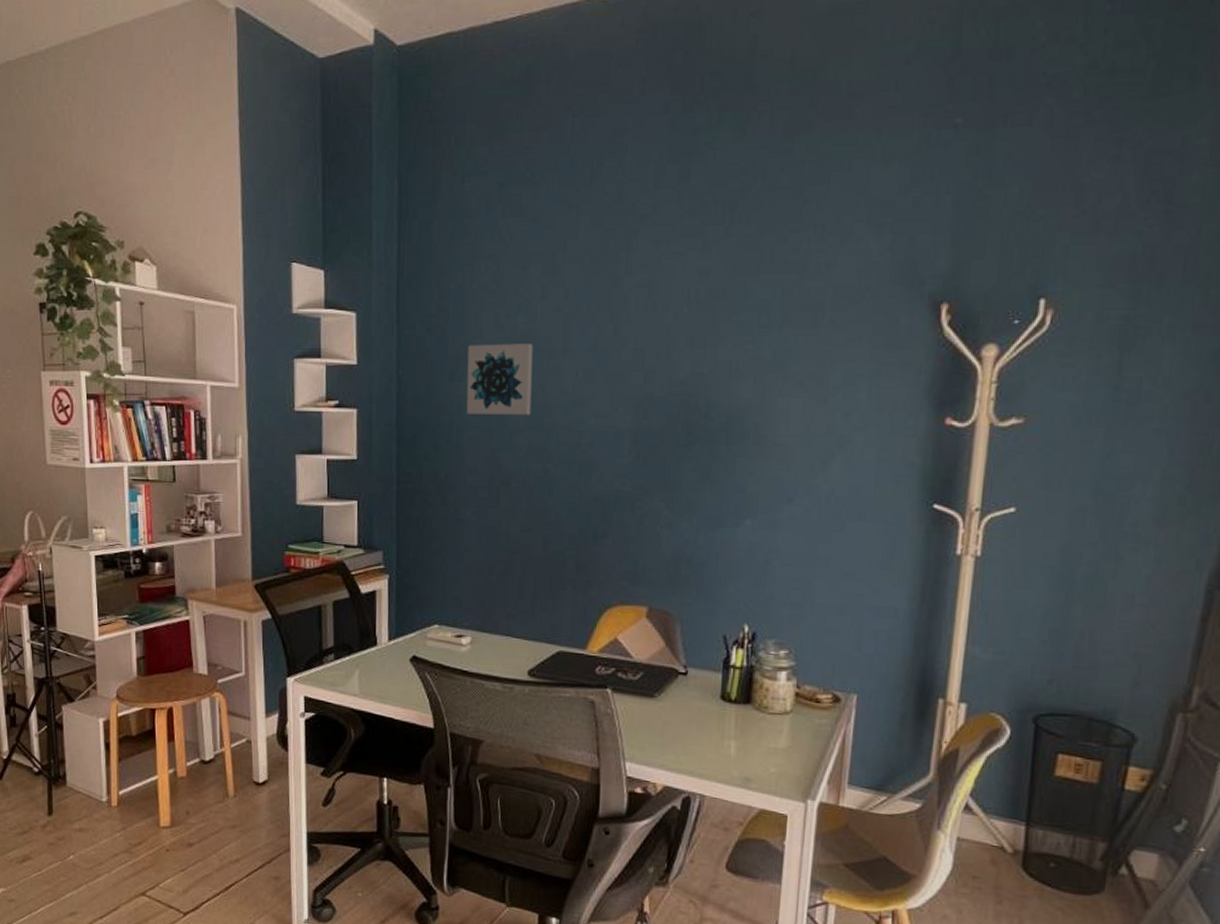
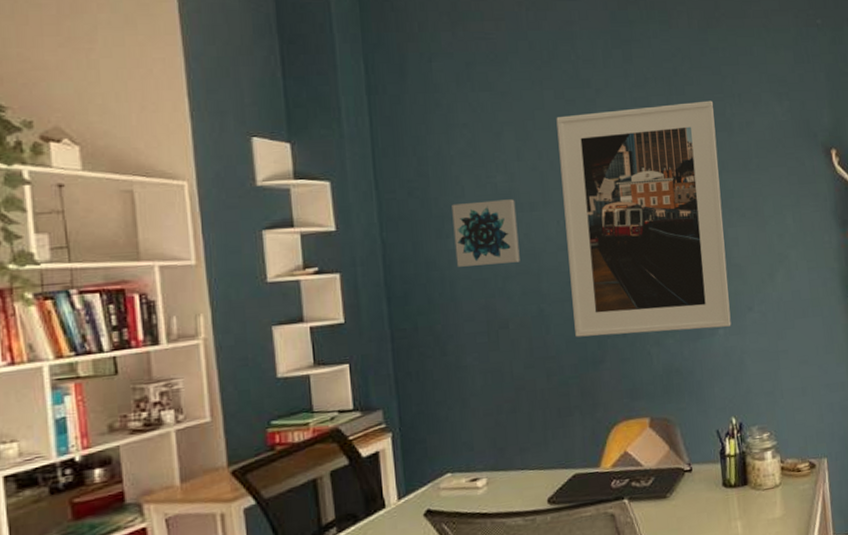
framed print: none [579,232,786,518] -> present [556,100,732,337]

